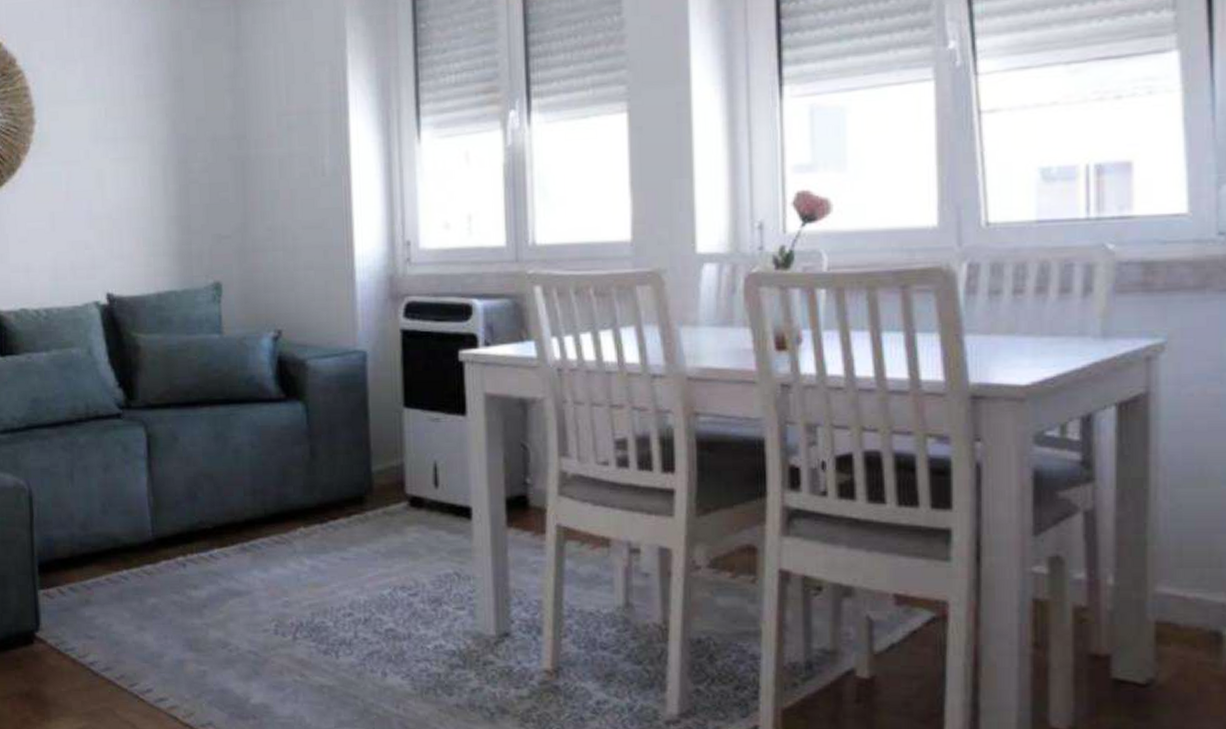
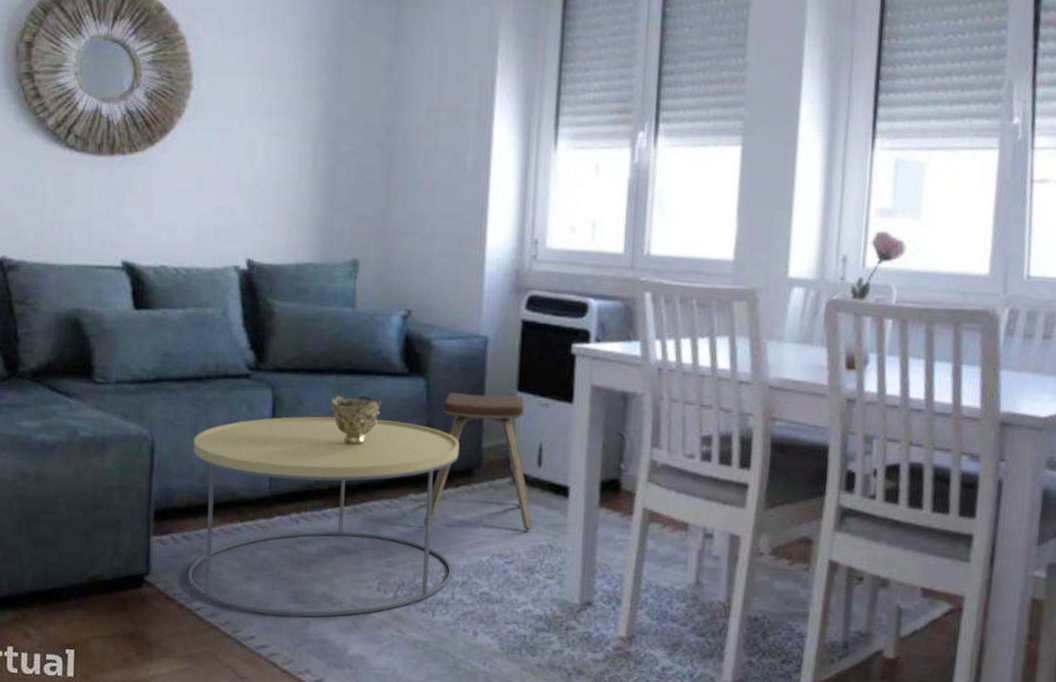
coffee table: none [70,449,353,666] -> present [188,416,460,617]
decorative bowl: none [206,426,259,480] -> present [330,395,381,446]
music stool: none [316,412,435,561] -> present [423,393,532,531]

